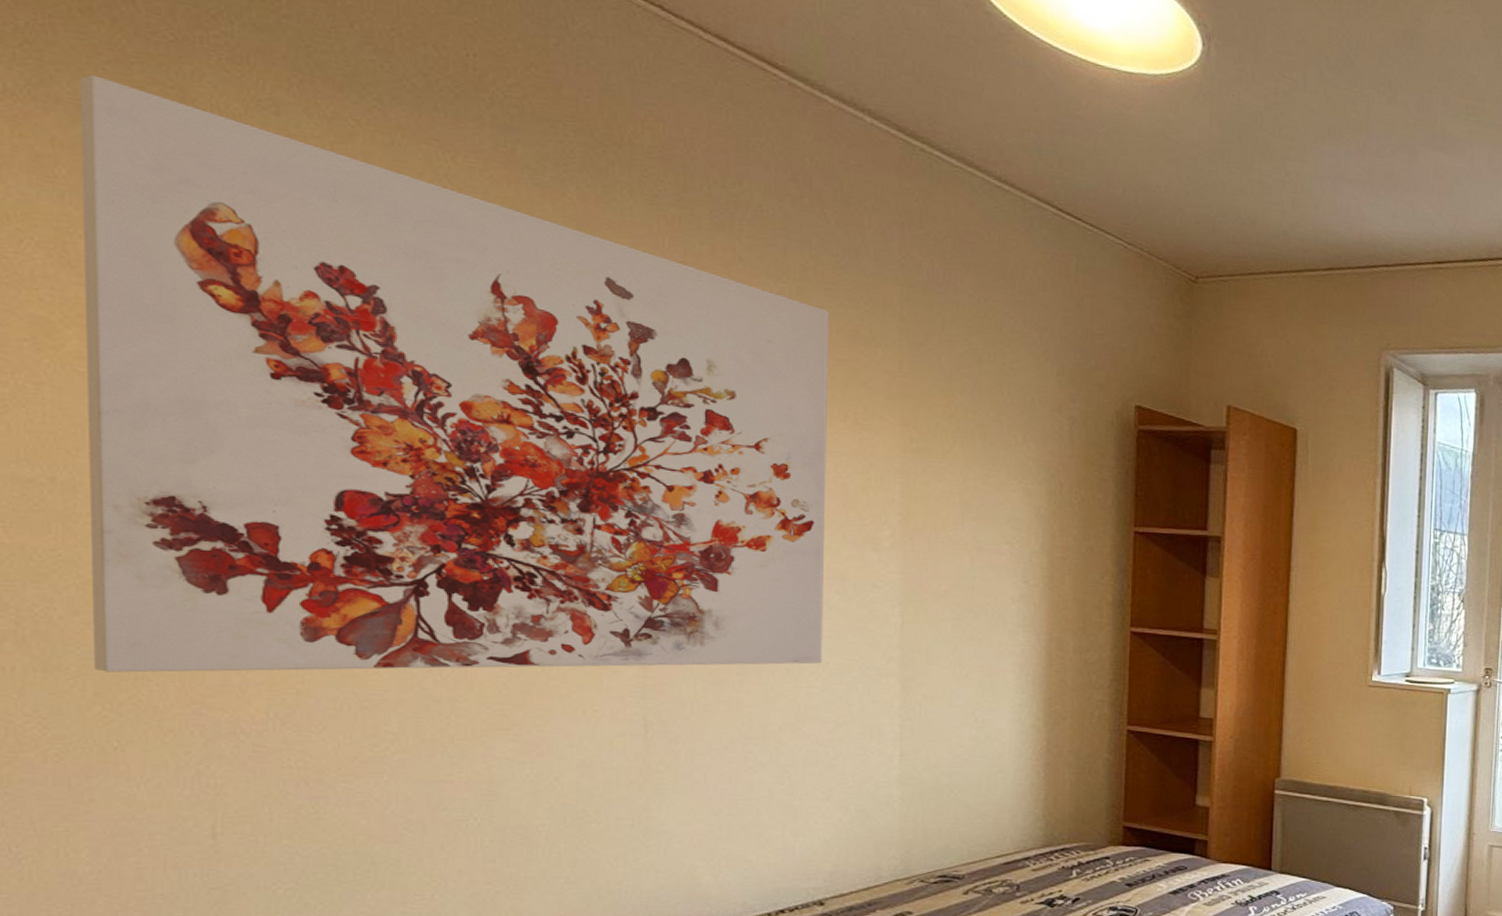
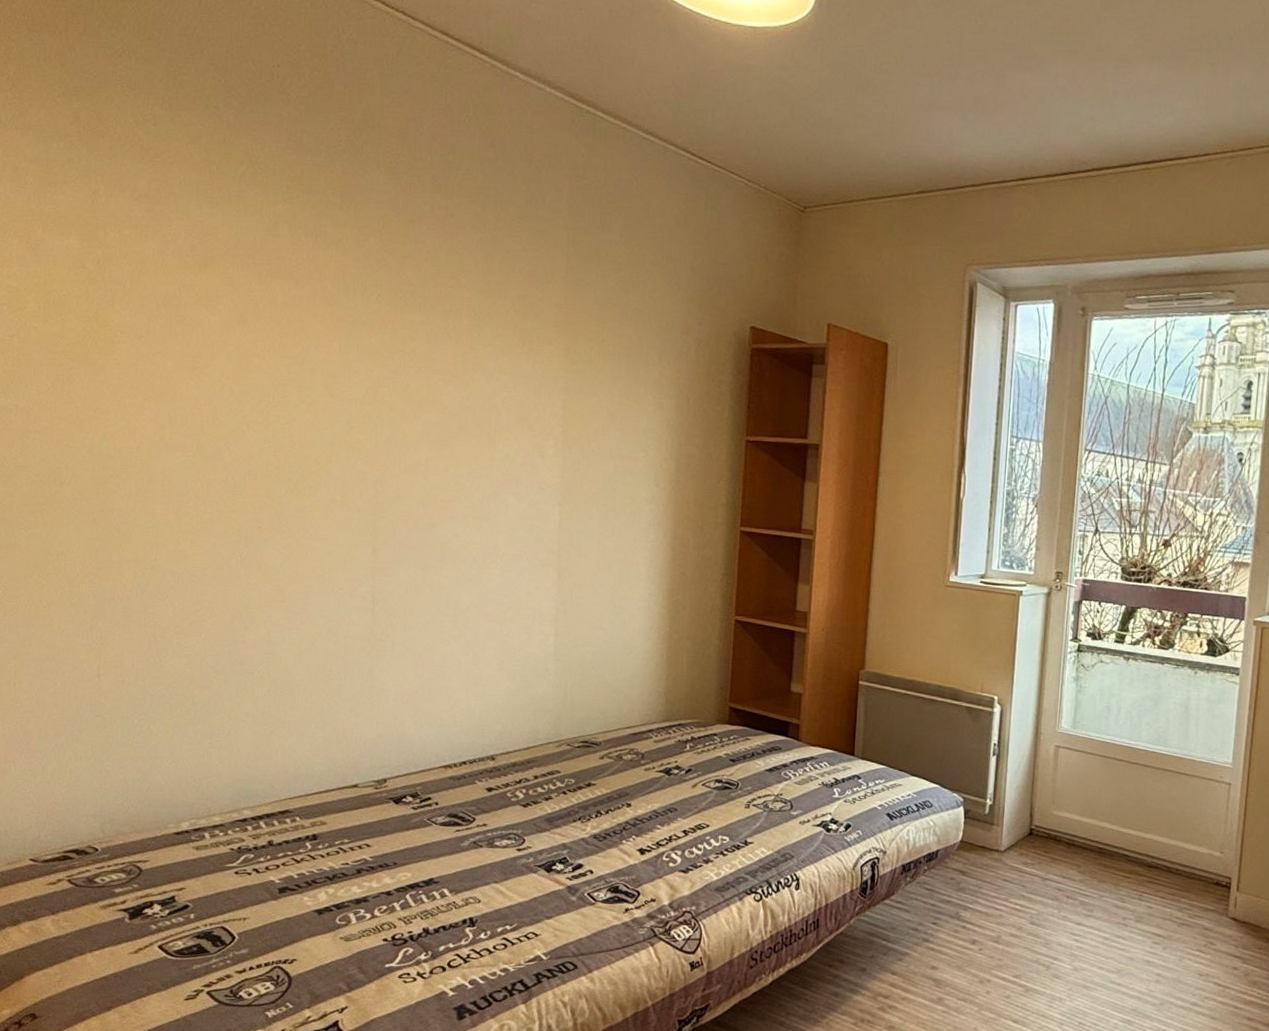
wall art: present [80,75,830,673] -> none [35,107,515,554]

